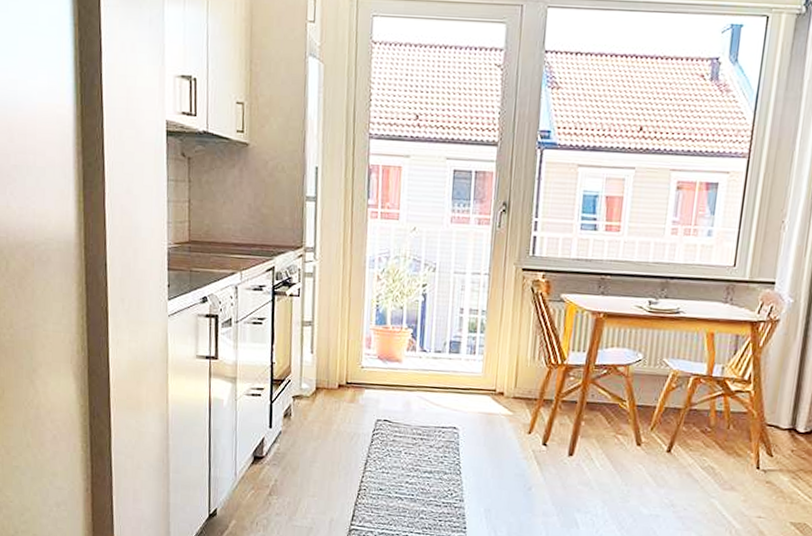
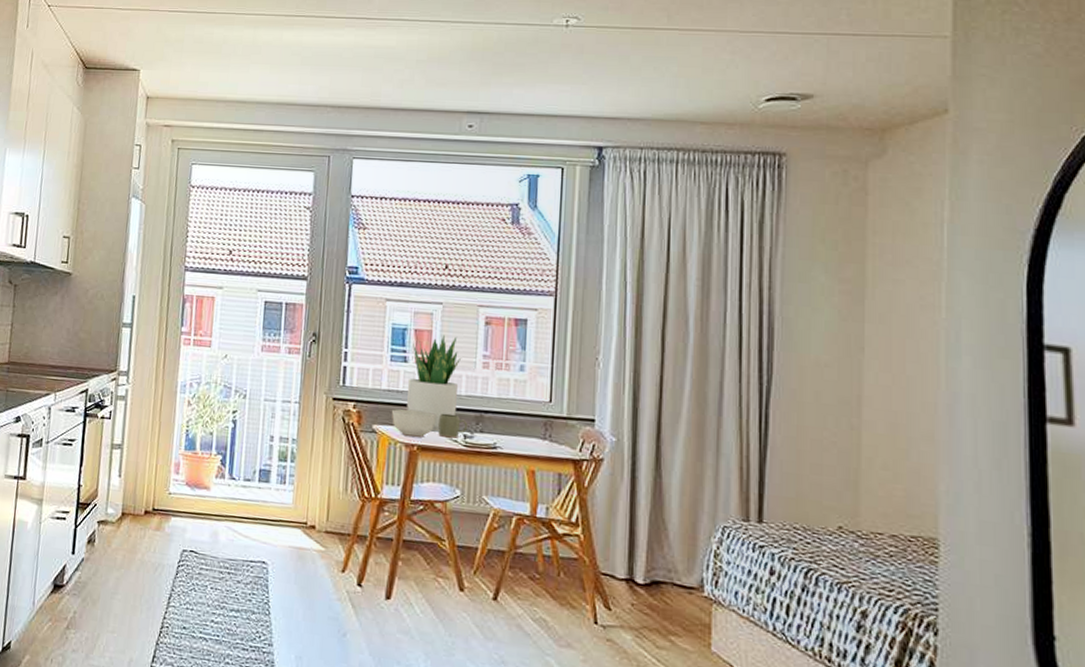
bowl: none [579,277,624,305] -> present [391,408,437,437]
planter: none [595,201,652,299] -> present [407,335,462,432]
mug: none [624,280,654,305] -> present [437,413,468,438]

